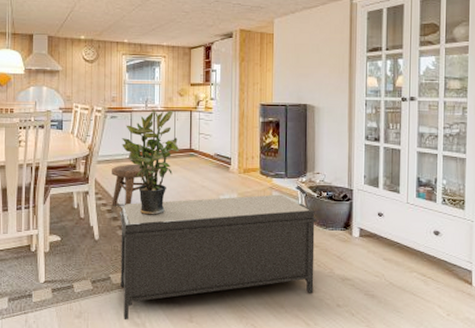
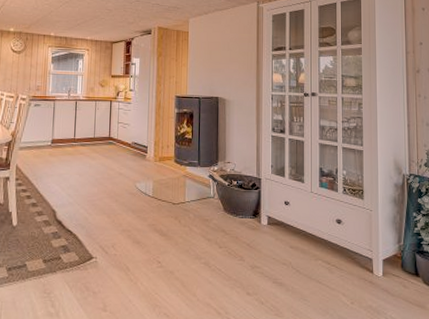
stool: present [111,164,156,206] -> none [31,150,75,192]
bench: present [120,194,317,319] -> none [36,182,228,309]
potted plant: present [122,109,179,215] -> none [44,99,99,202]

